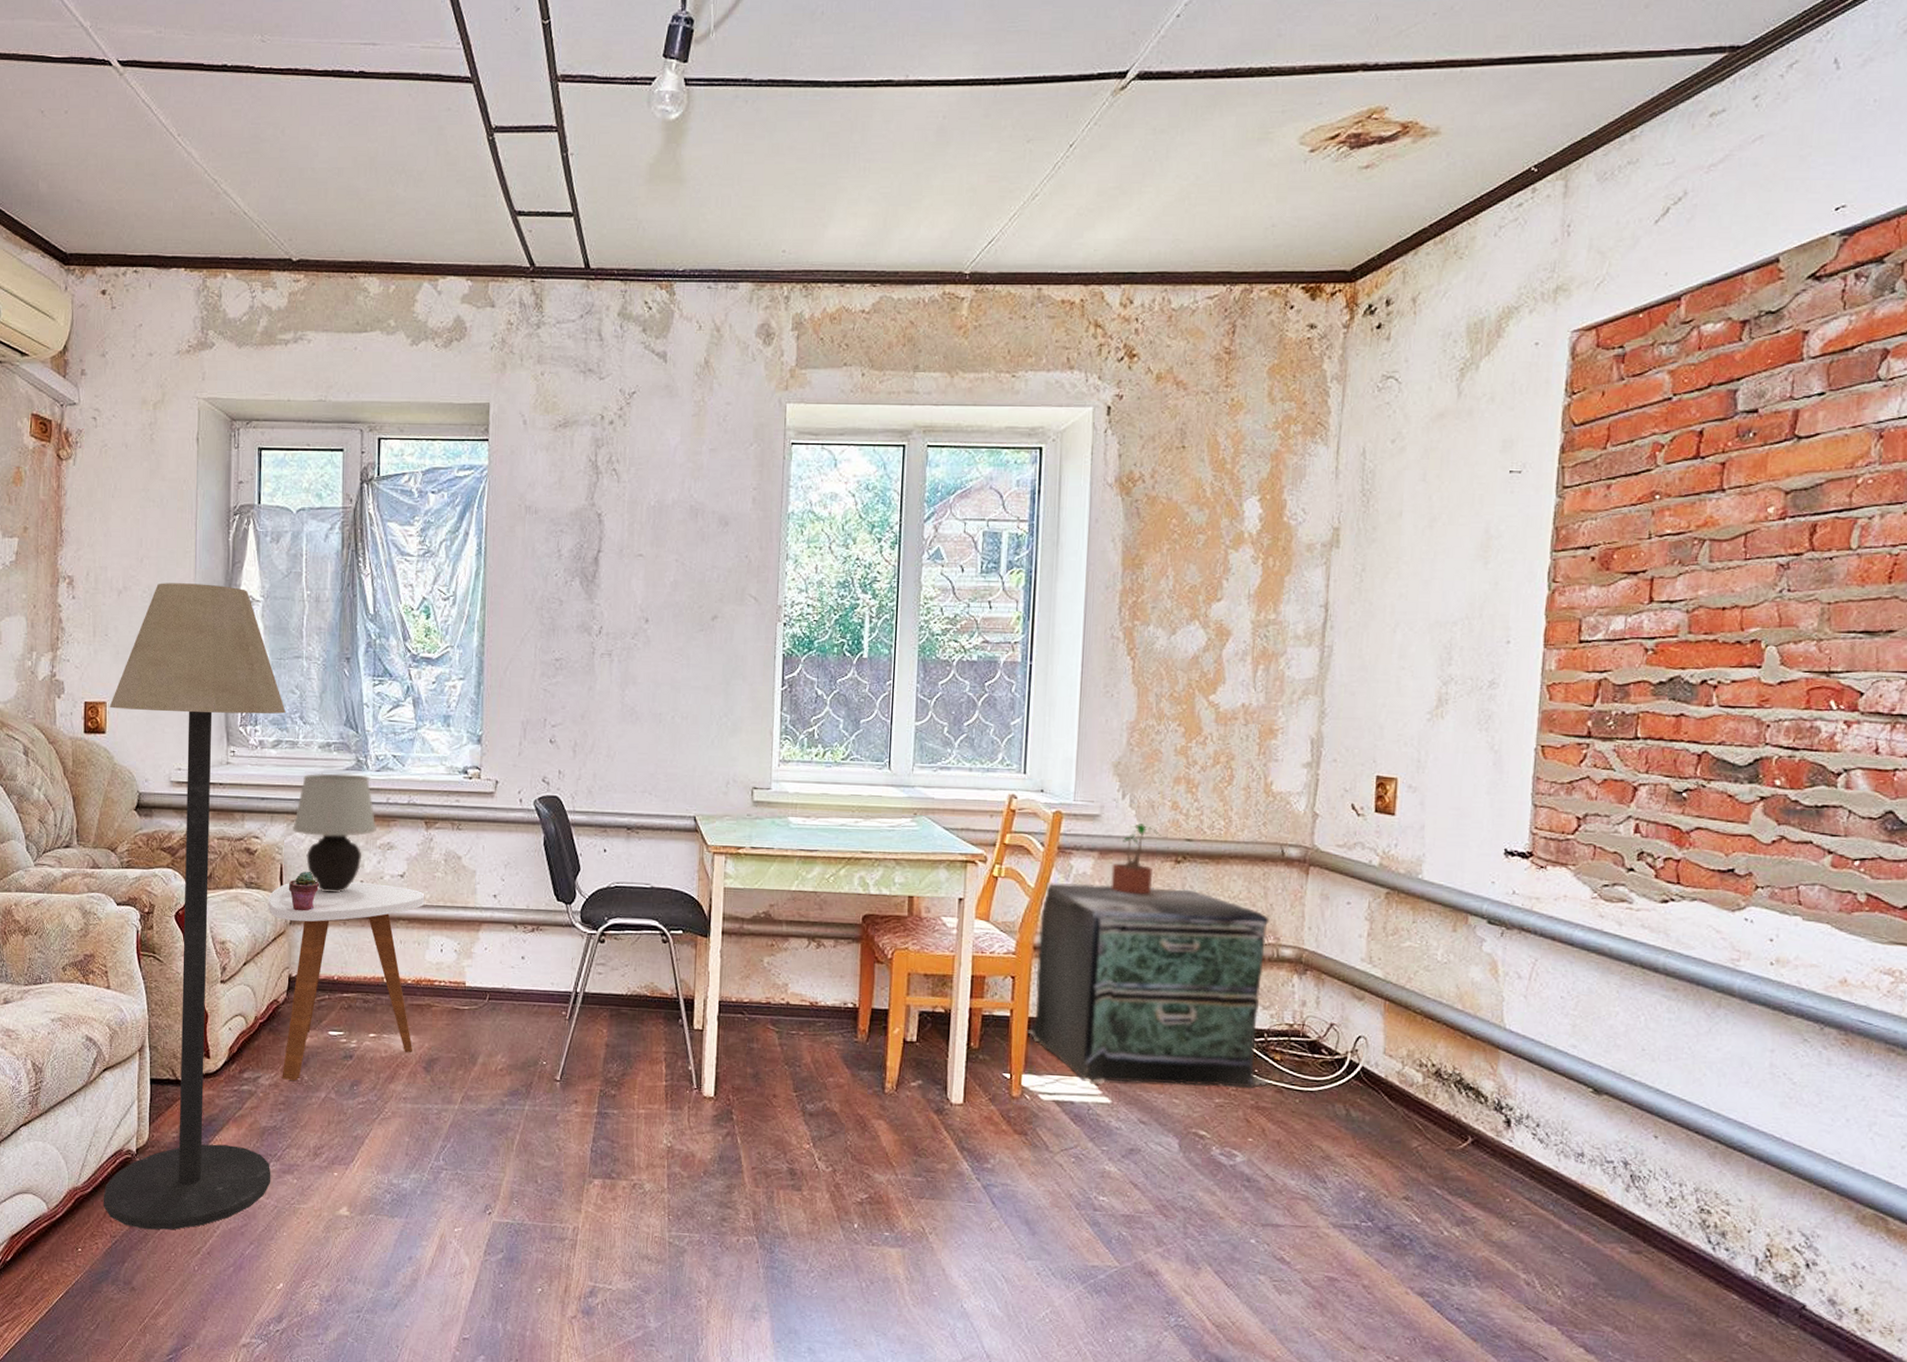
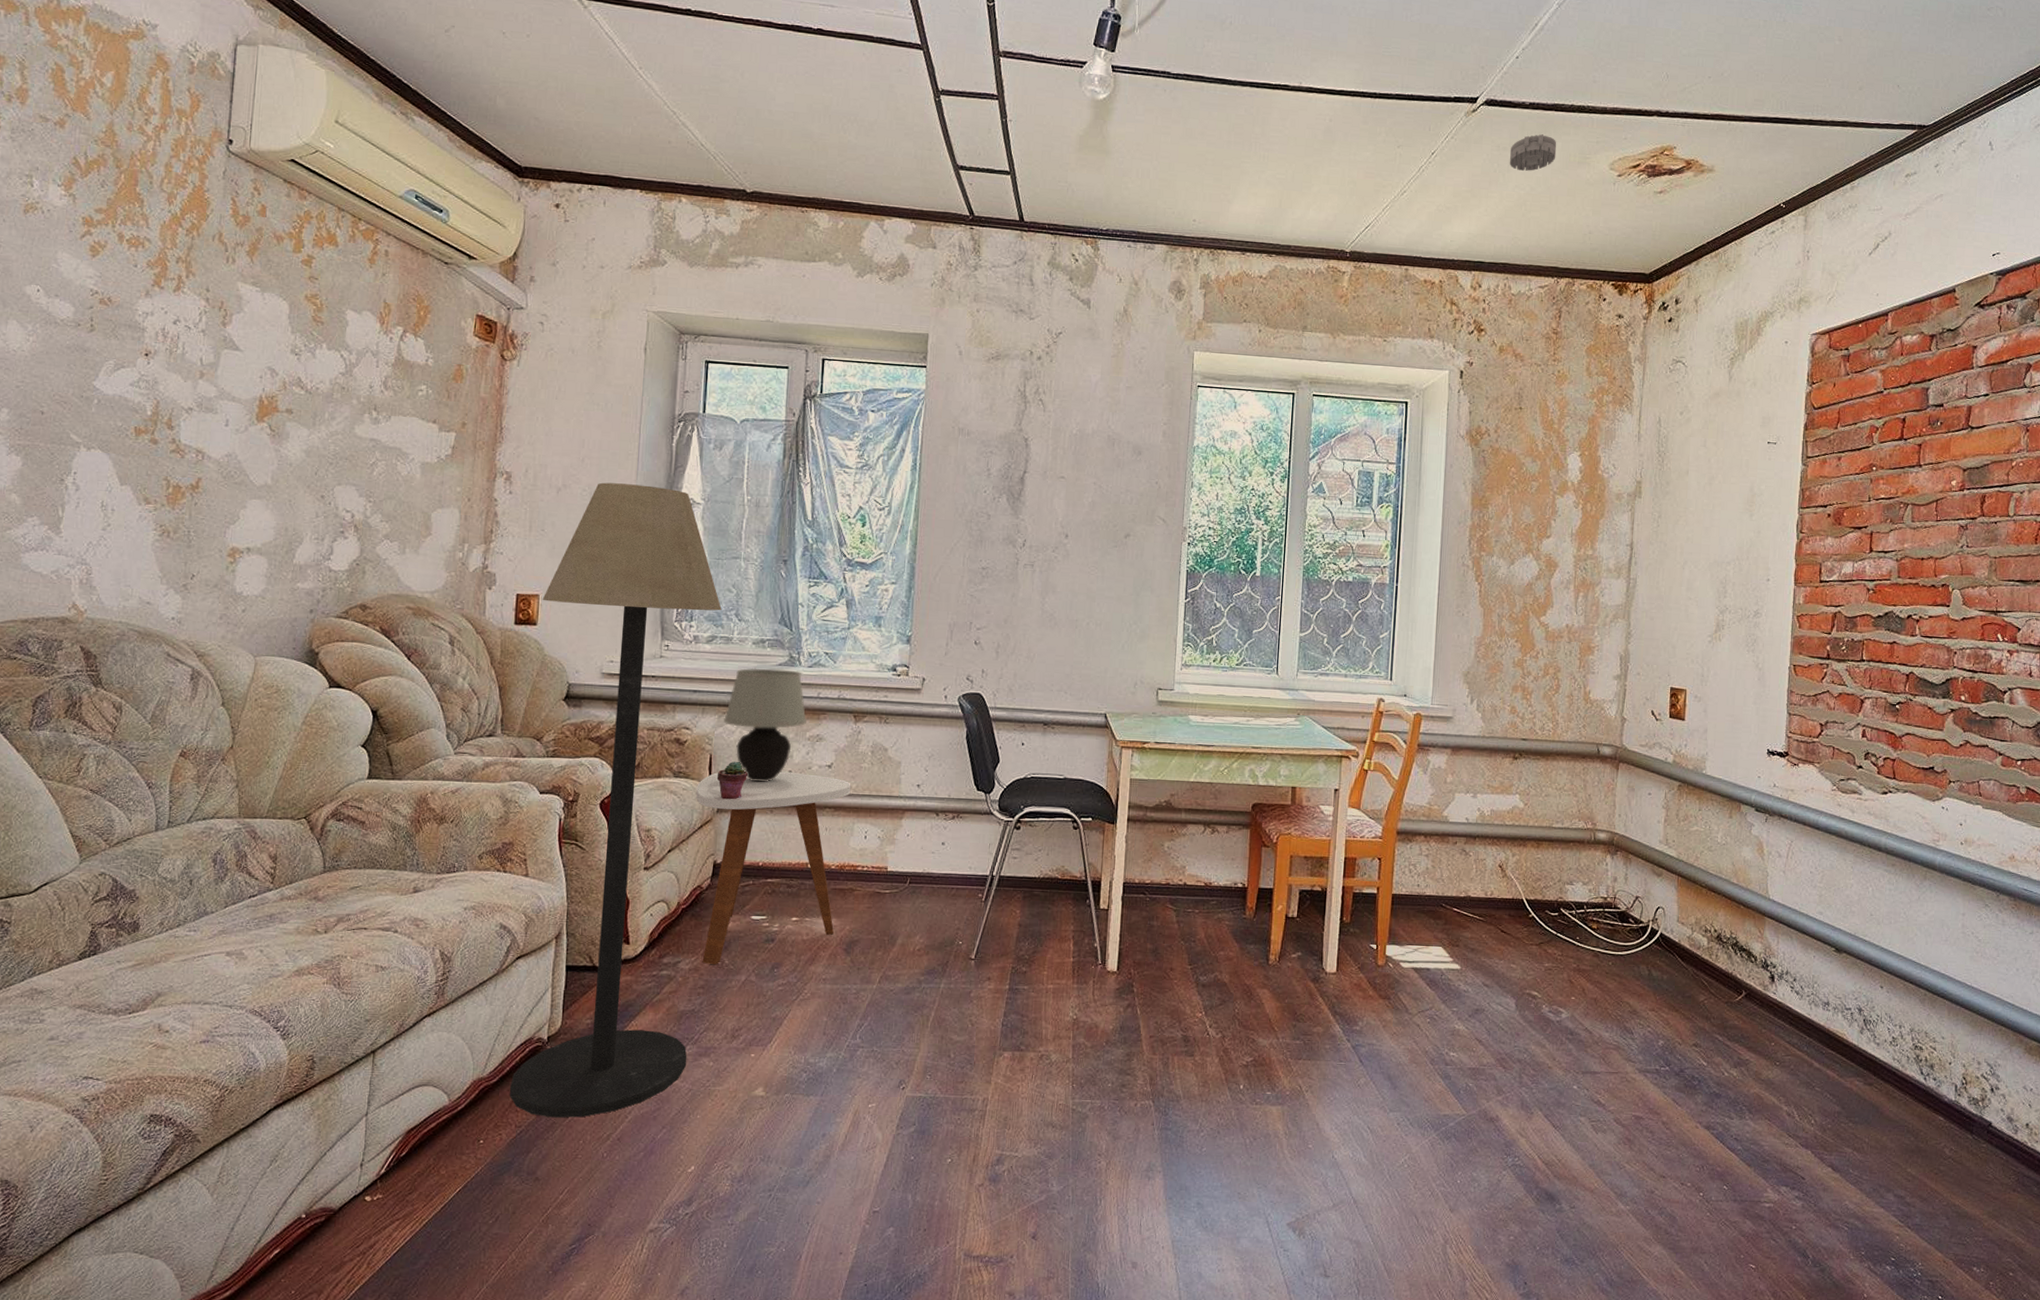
filing cabinet: present [1026,883,1270,1088] -> none [1390,775,1588,953]
potted plant: present [1111,823,1161,895] -> none [1461,725,1502,787]
smoke detector: none [1168,109,1230,157] -> present [1509,134,1557,172]

